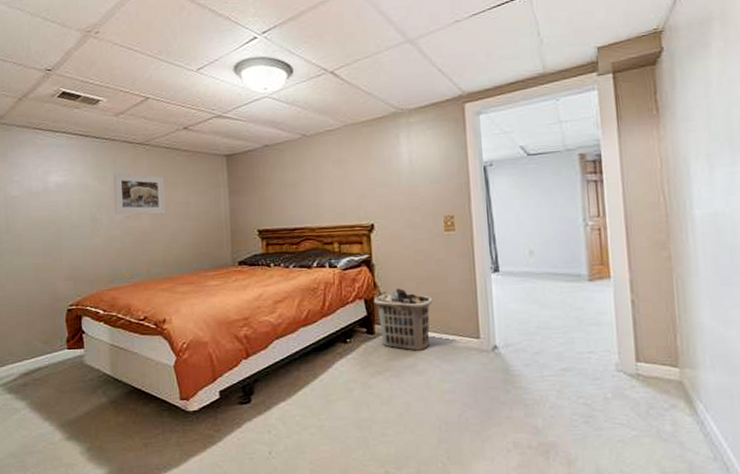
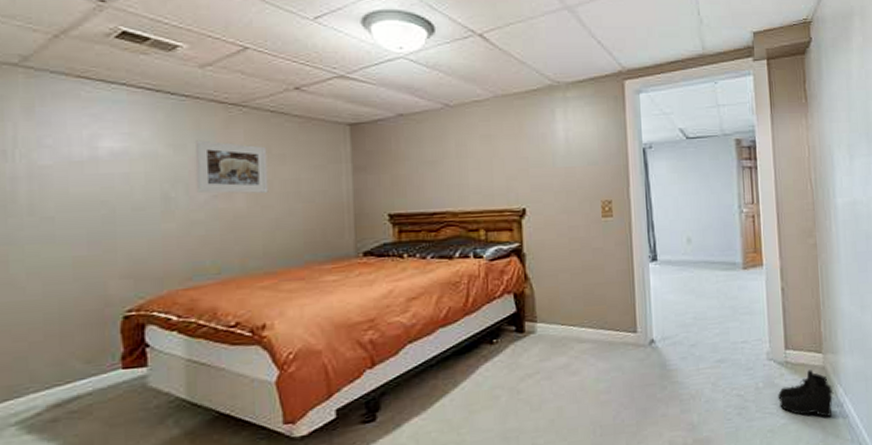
clothes hamper: present [373,288,433,351] -> none [524,280,589,349]
boots: none [628,384,693,432] -> present [778,370,834,417]

